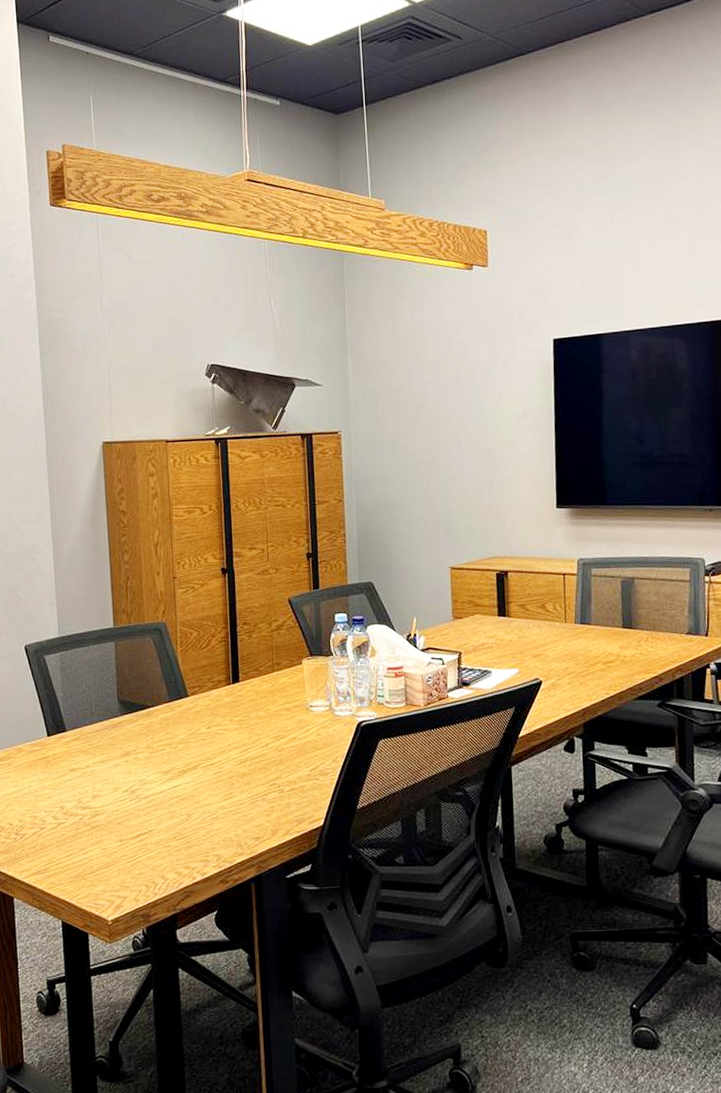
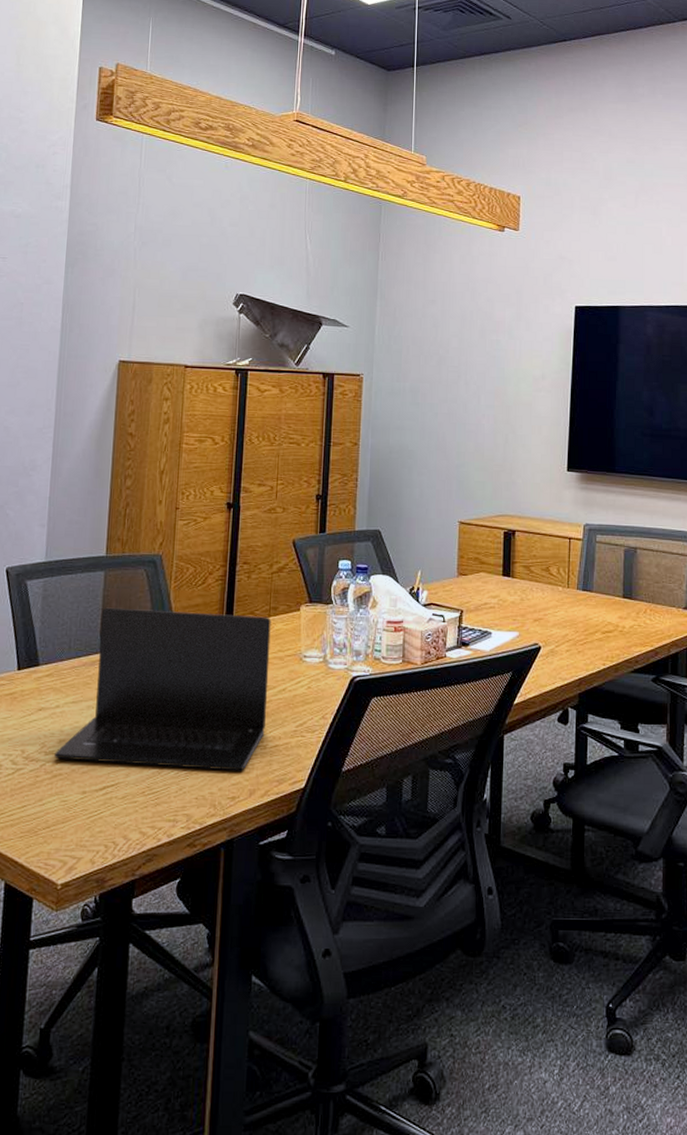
laptop: none [90,672,281,815] -> present [54,607,271,771]

